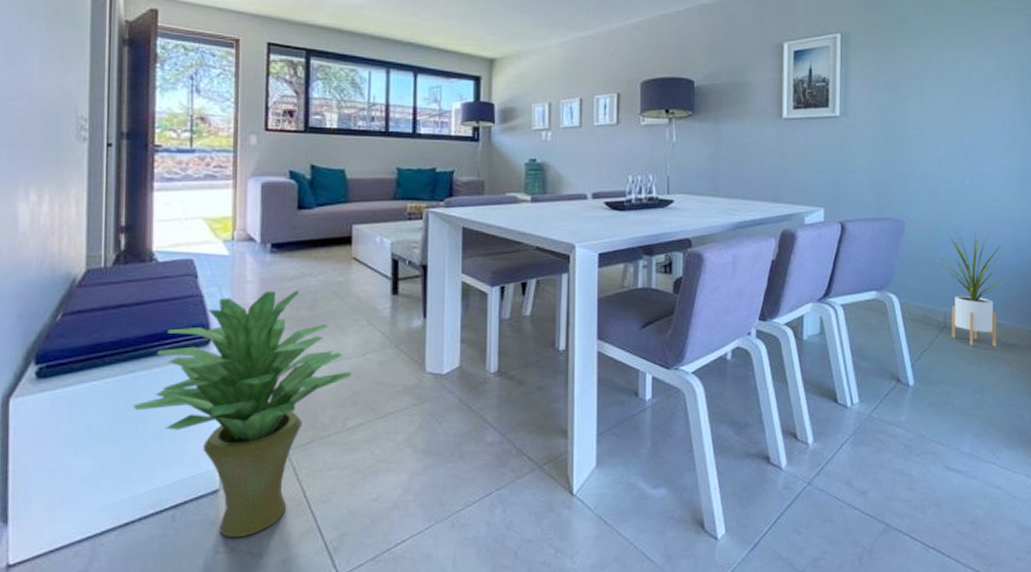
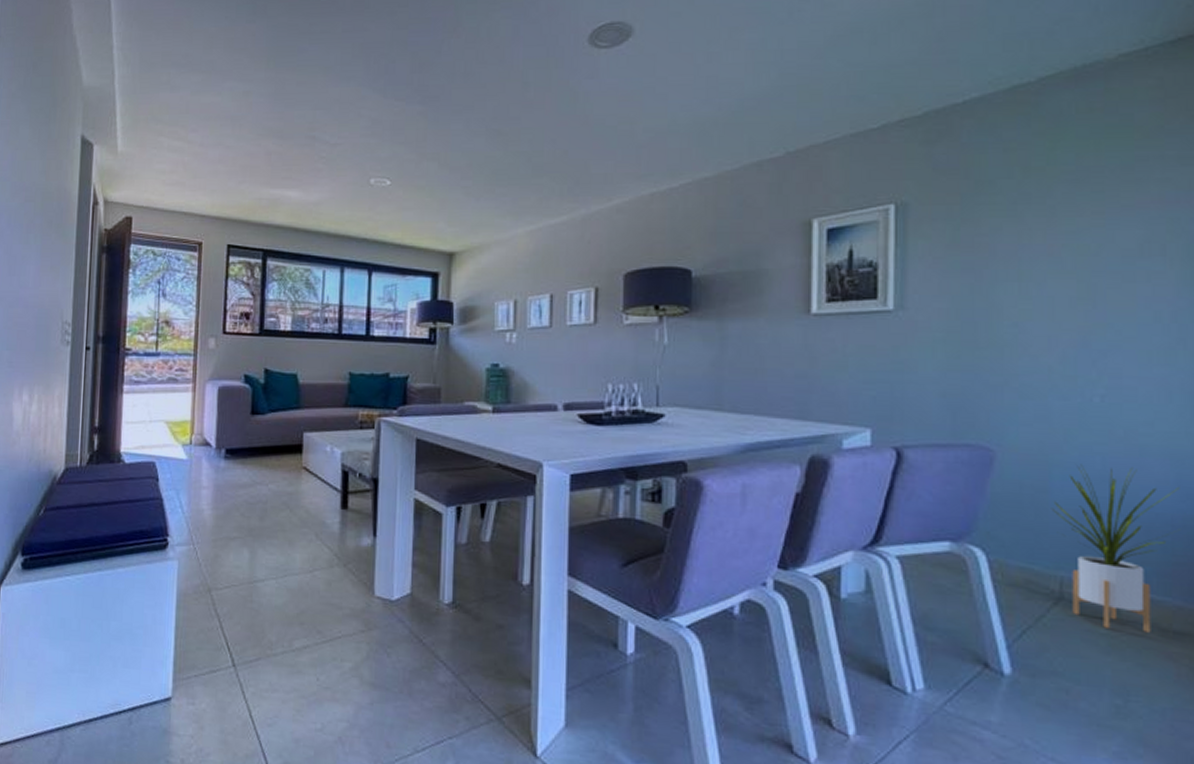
potted plant: present [132,290,351,538] -> none [99,497,299,751]

